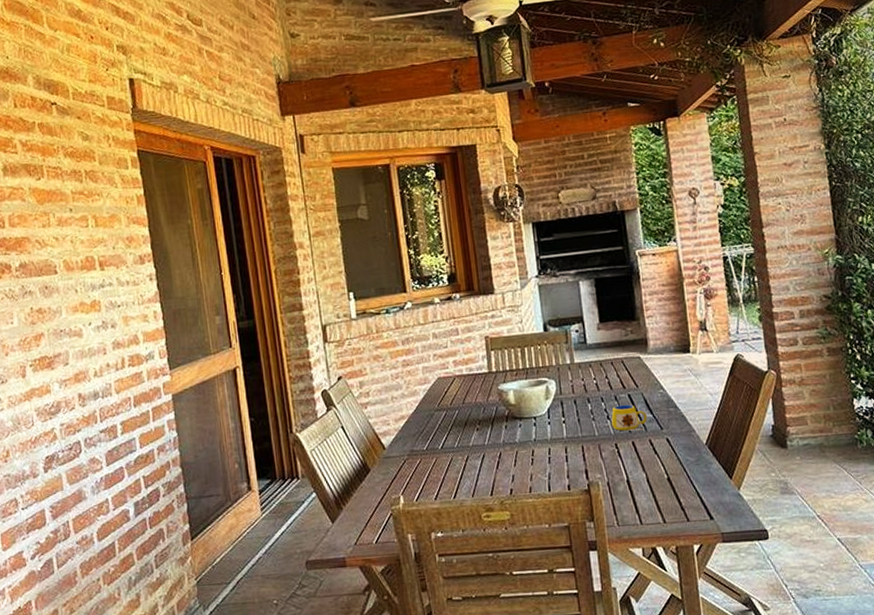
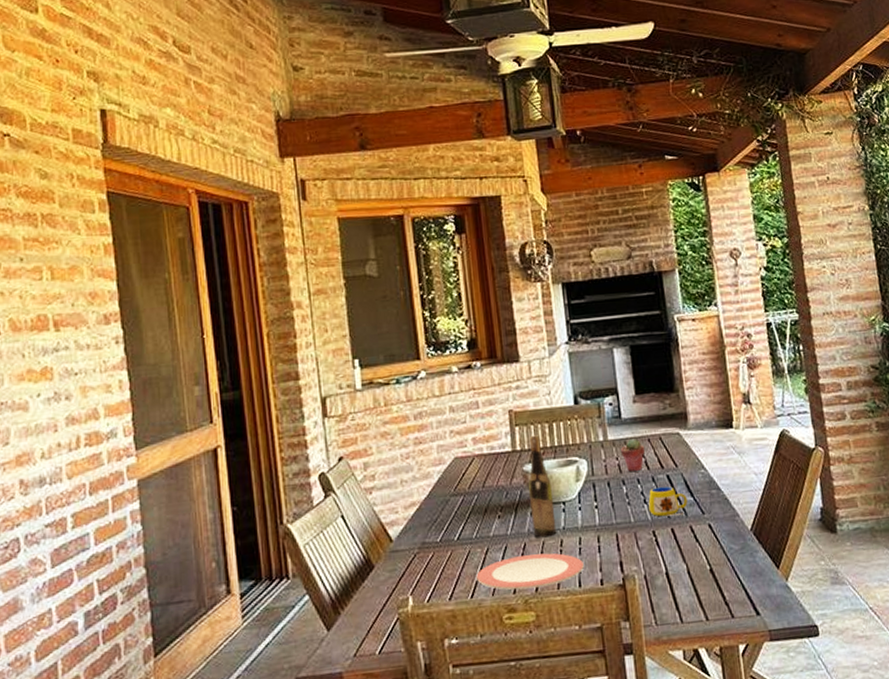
plate: none [458,461,553,493] -> present [476,553,584,590]
wine bottle: none [503,358,529,448] -> present [529,435,557,538]
potted succulent: none [585,362,608,391] -> present [620,439,645,471]

